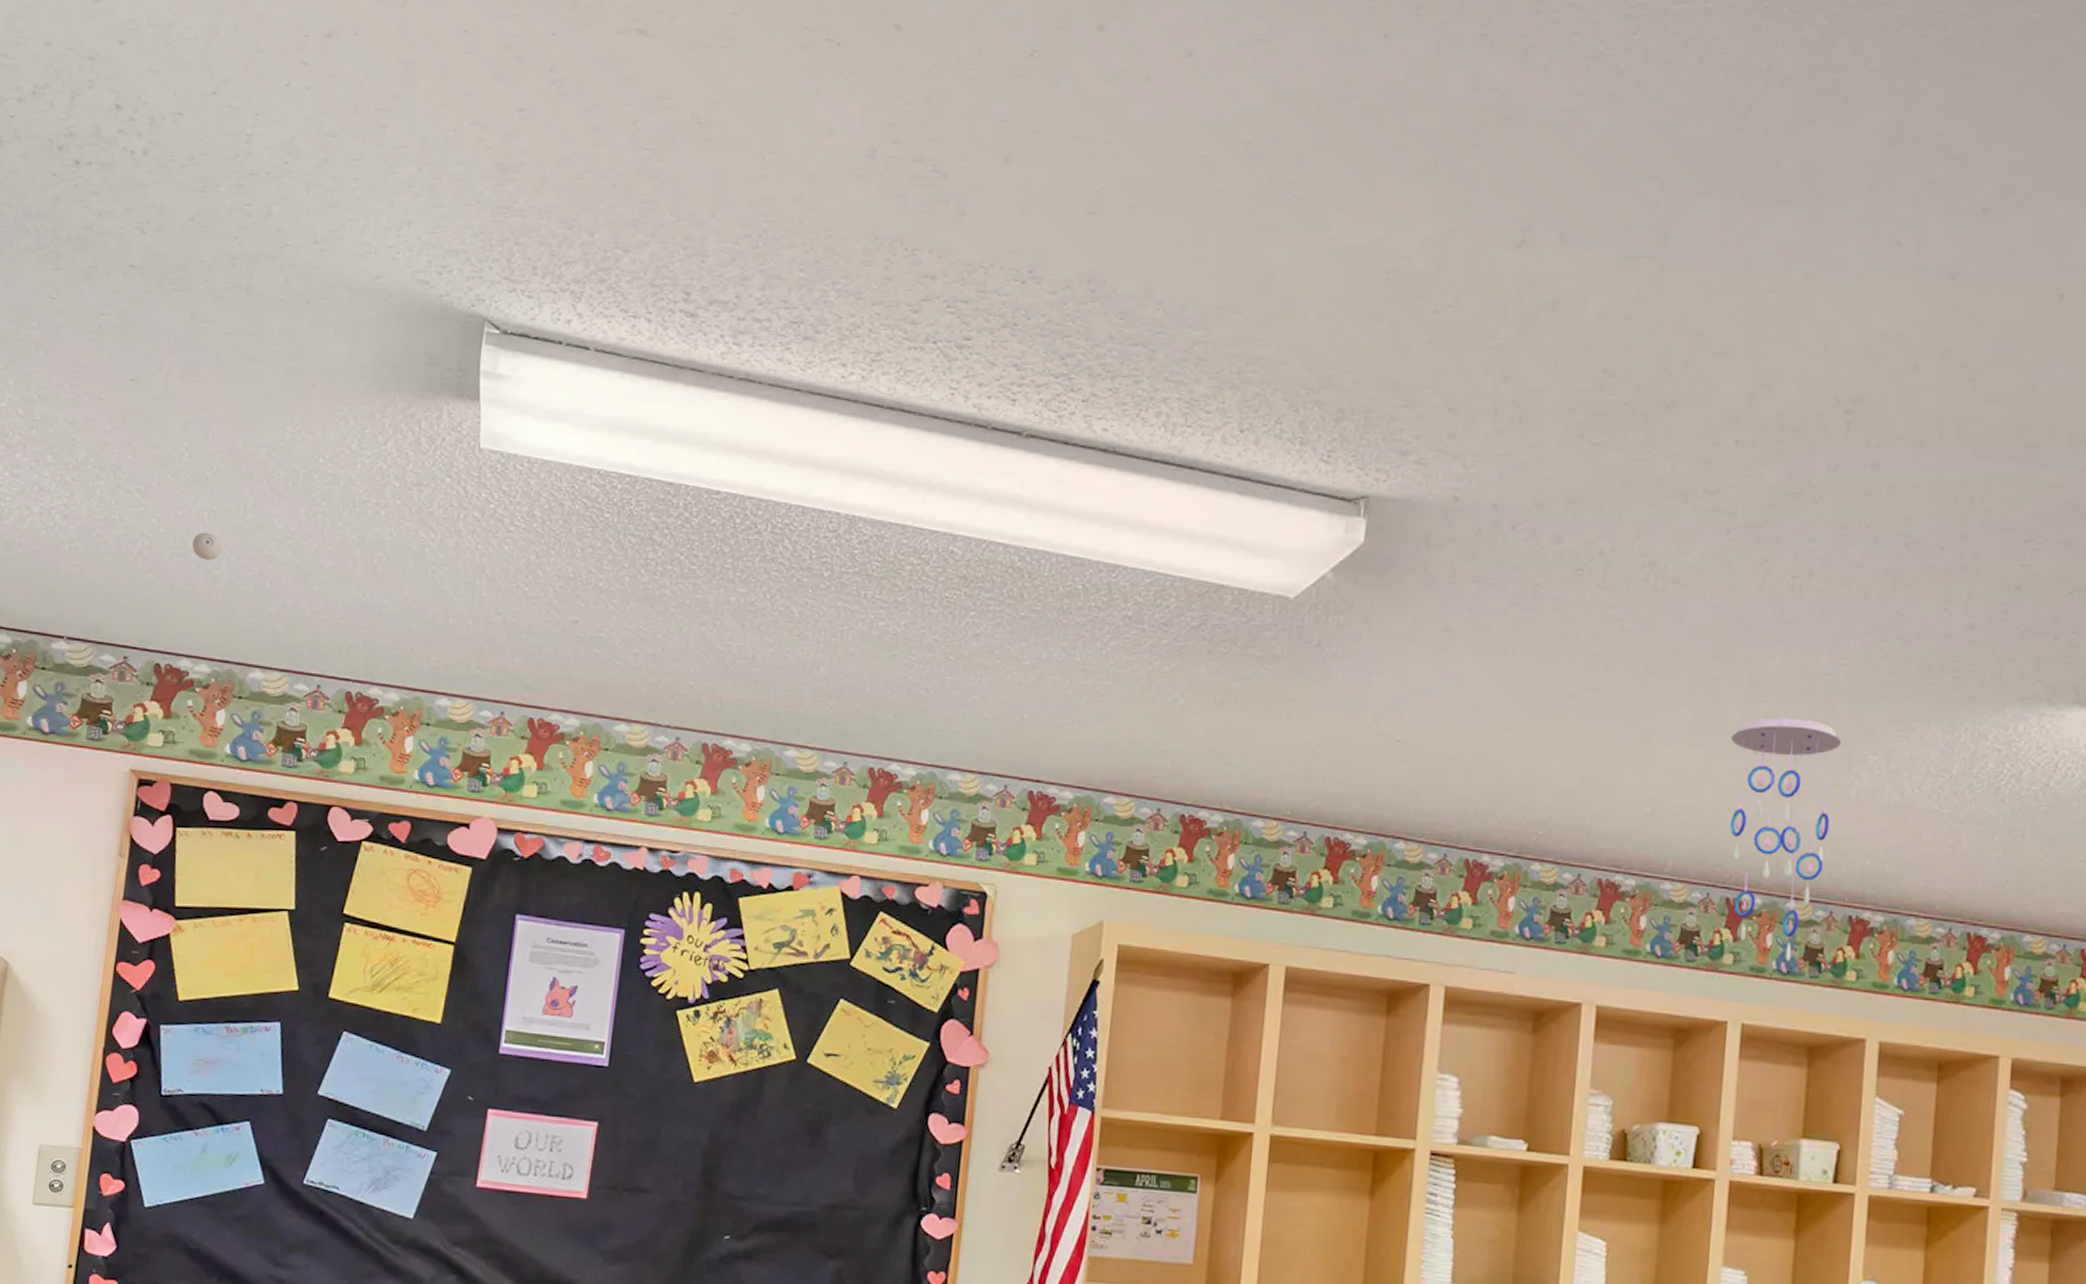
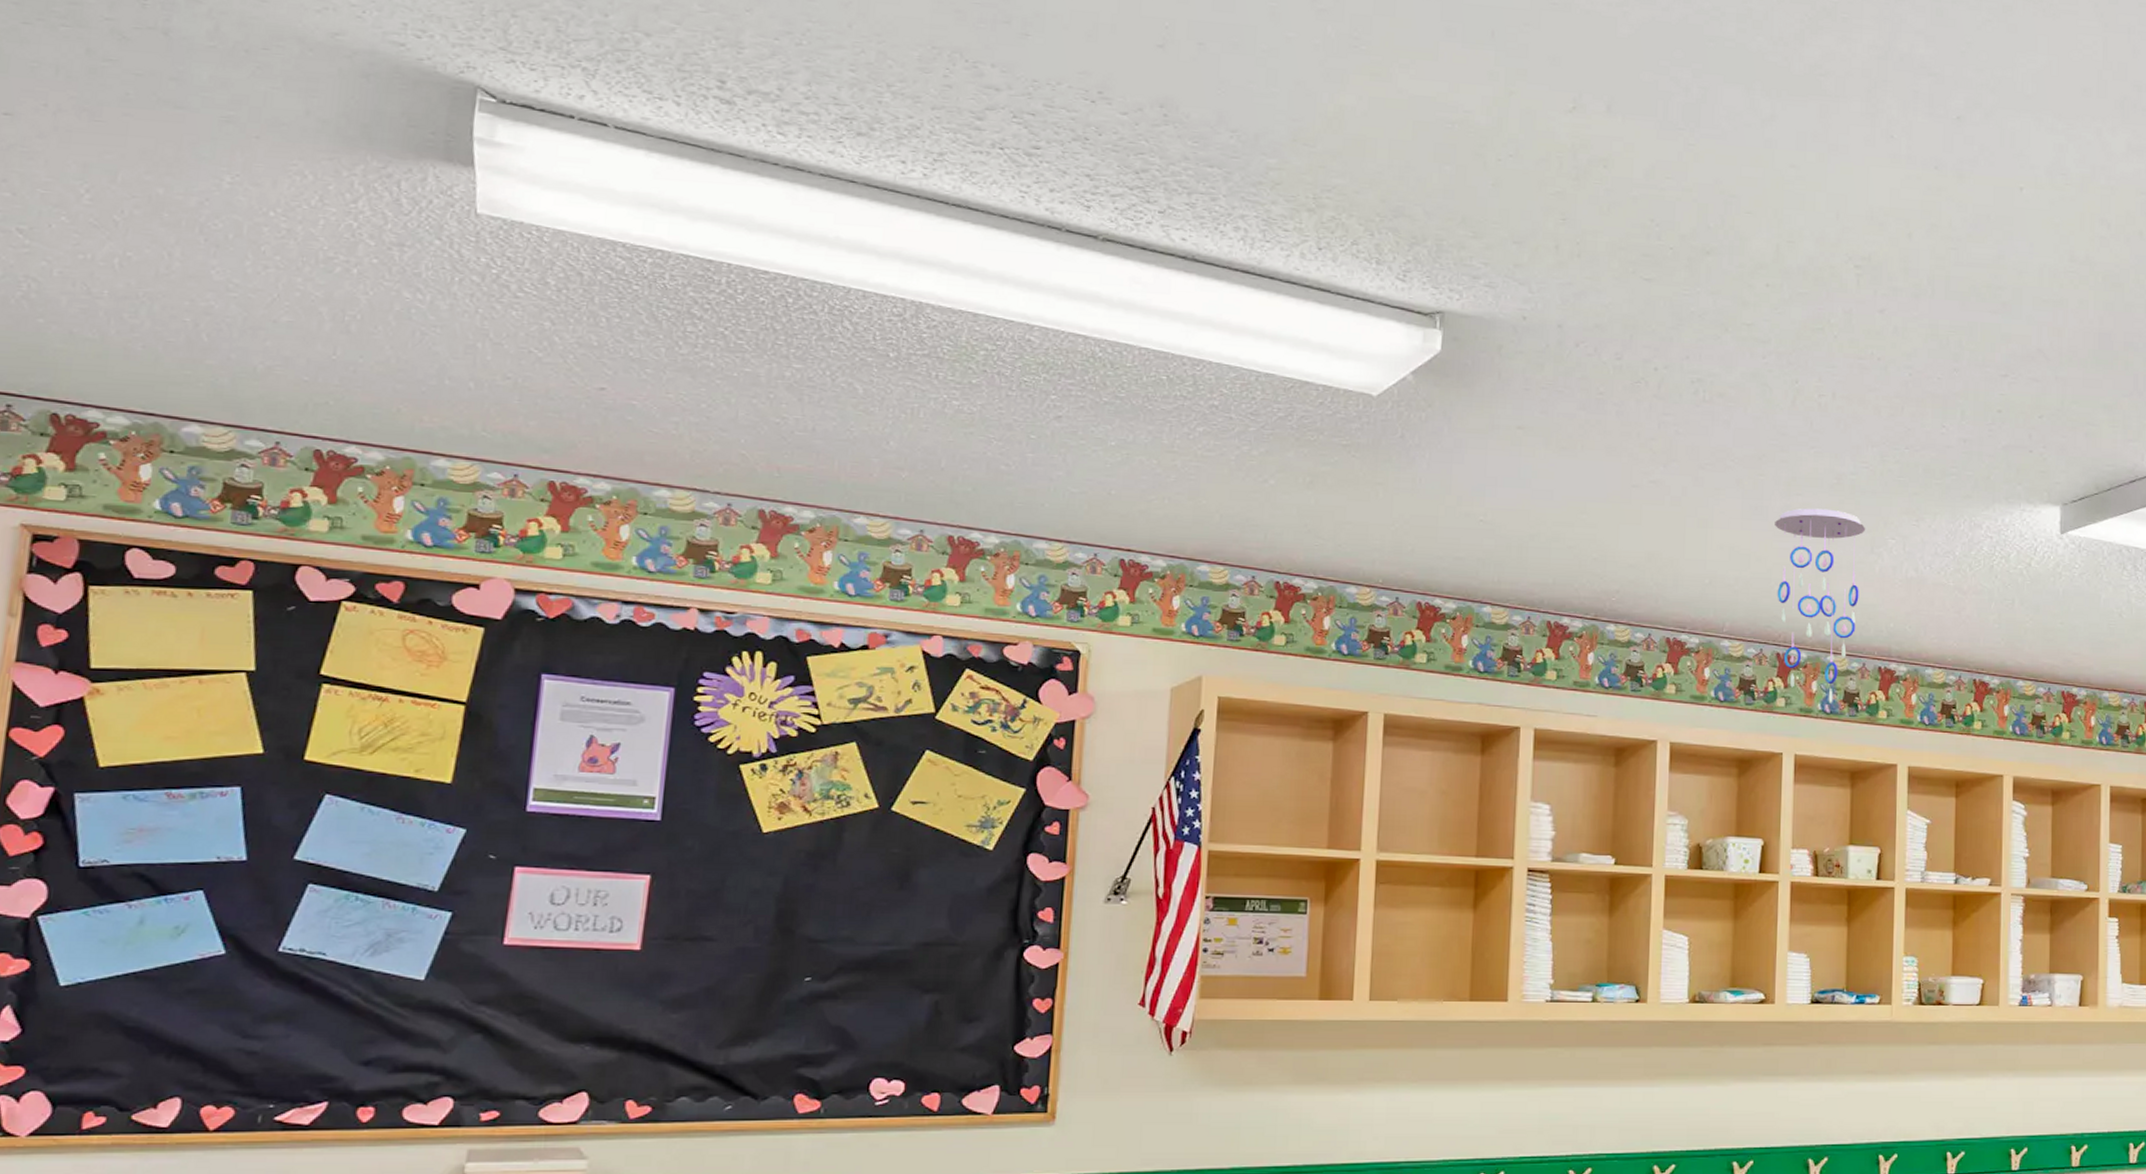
eyeball: present [192,532,223,560] -> none [98,279,141,308]

